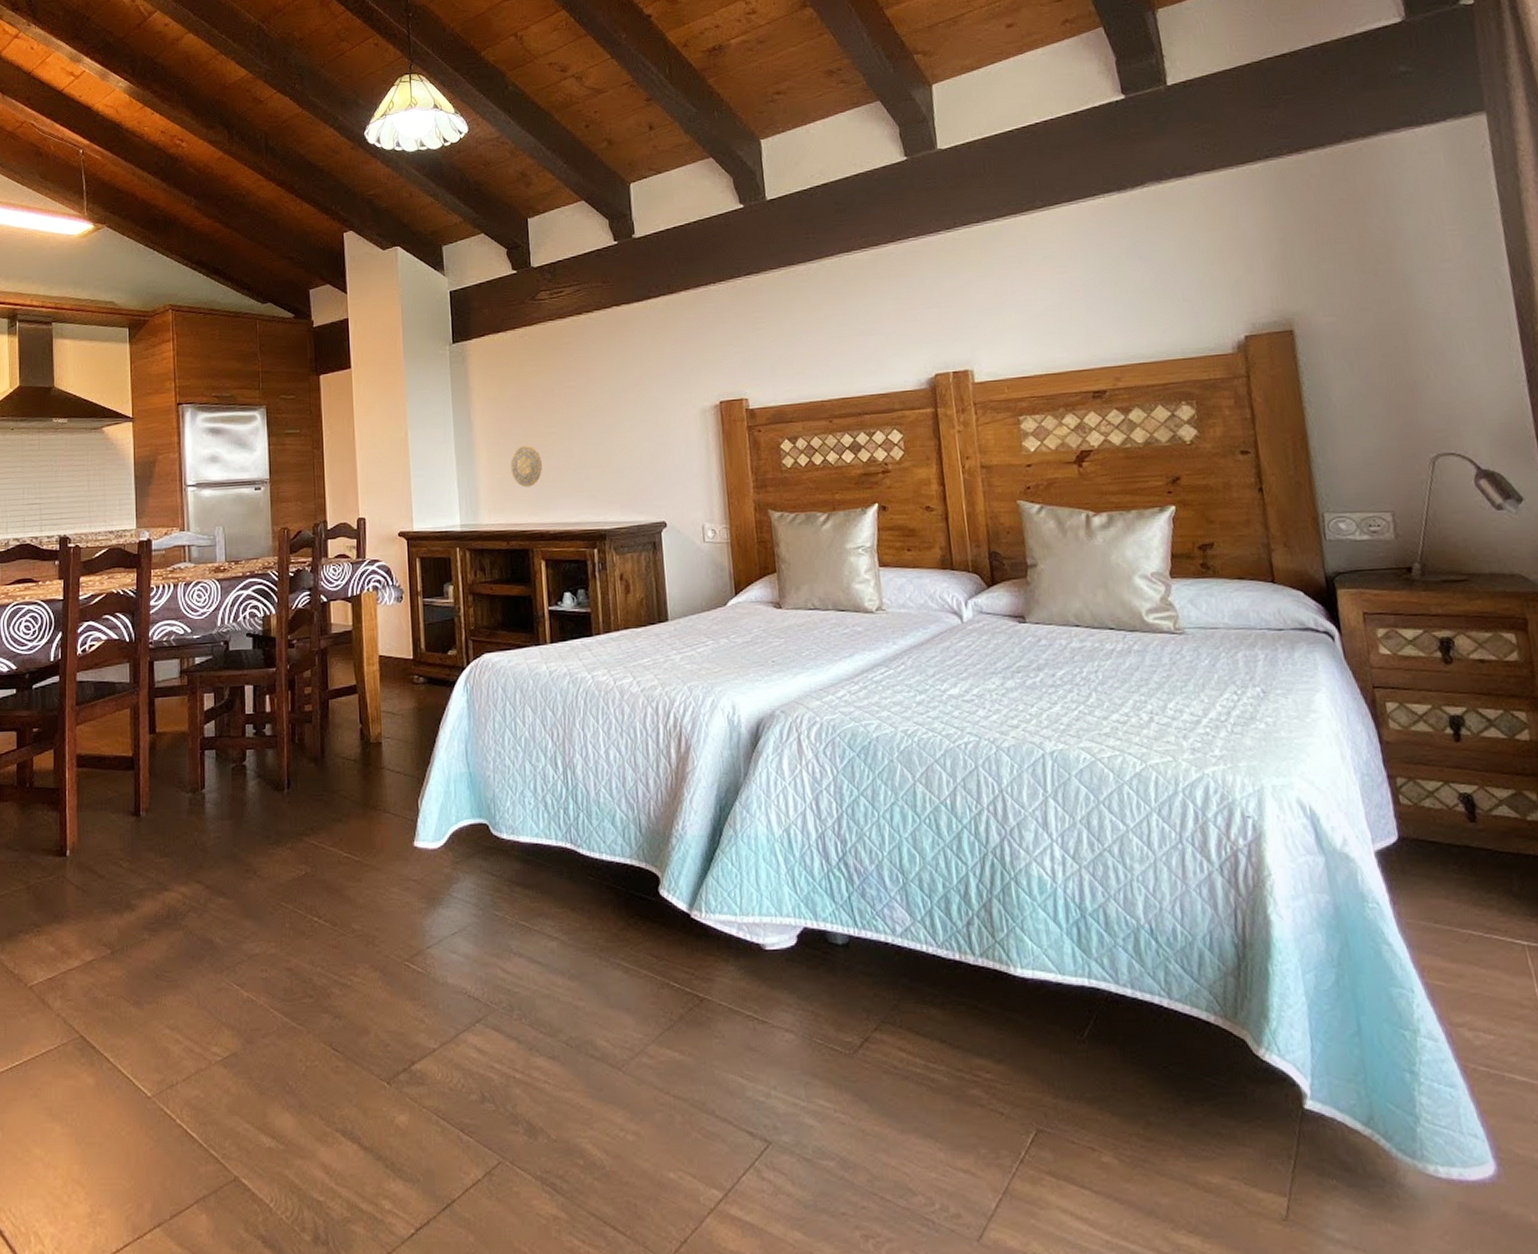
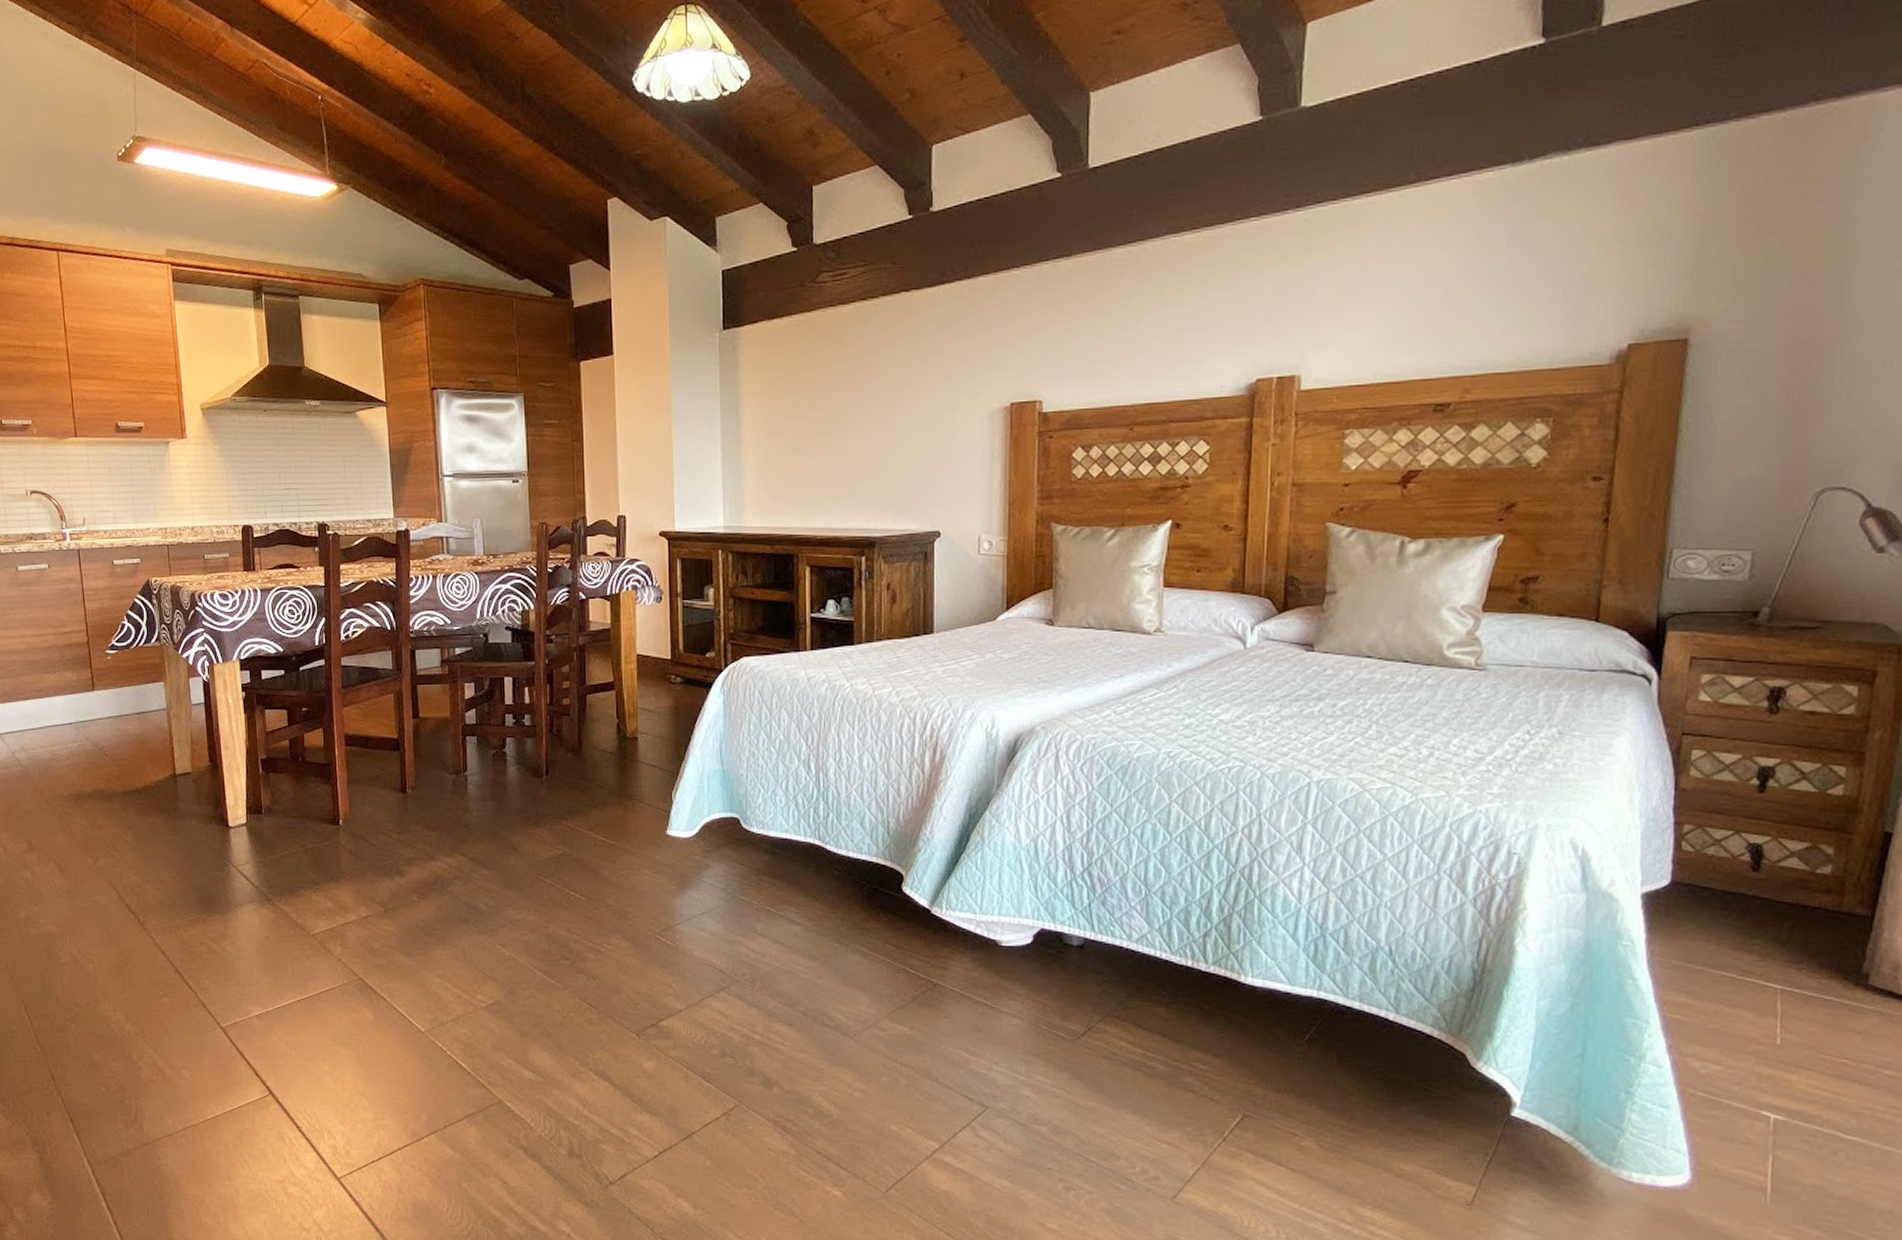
decorative plate: present [510,445,542,487] -> none [779,444,812,490]

